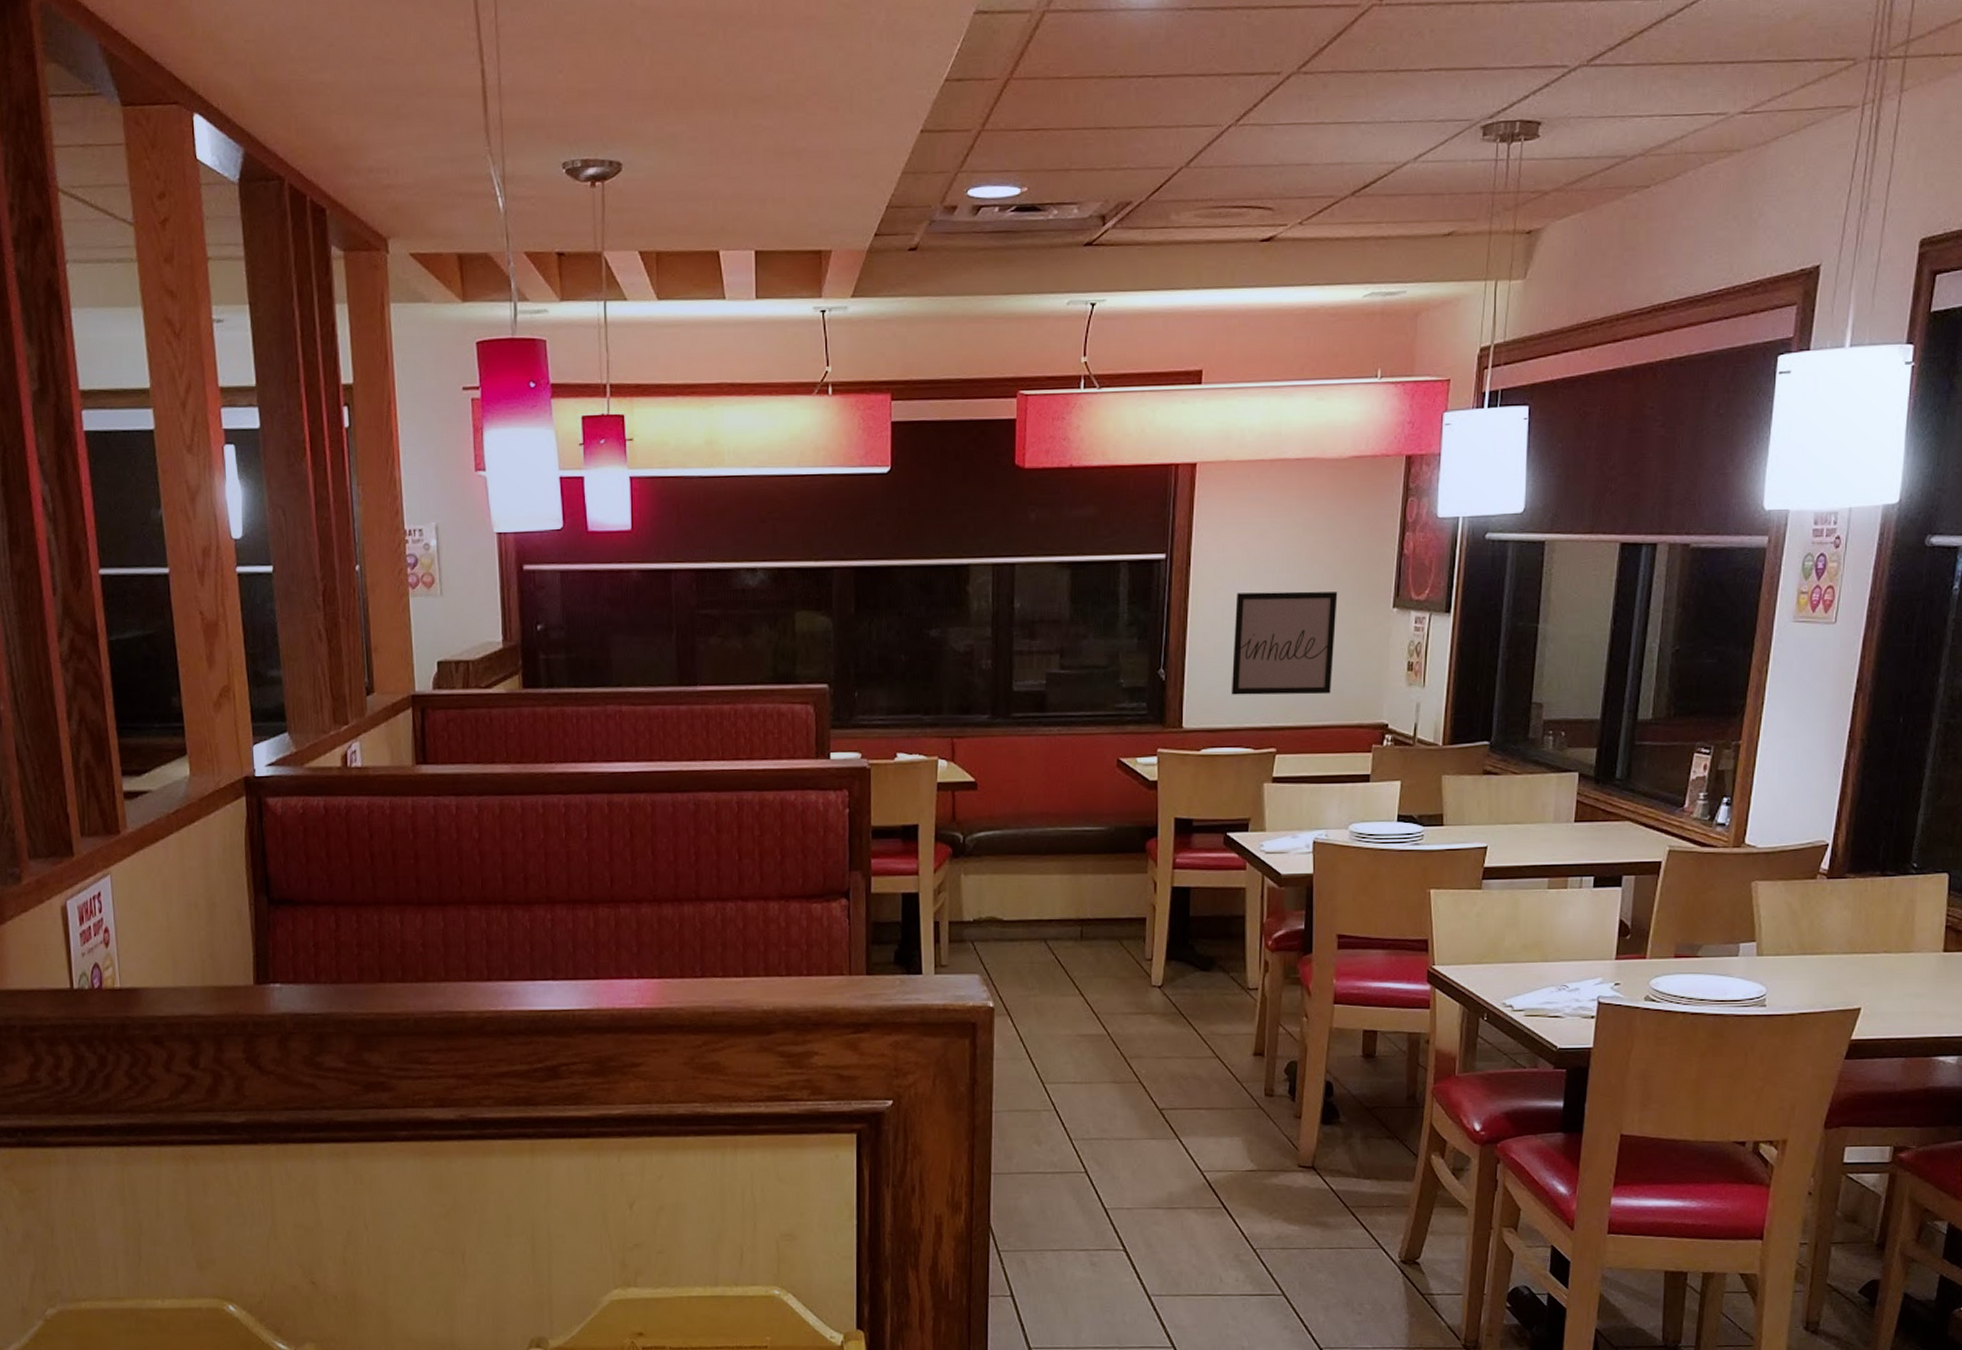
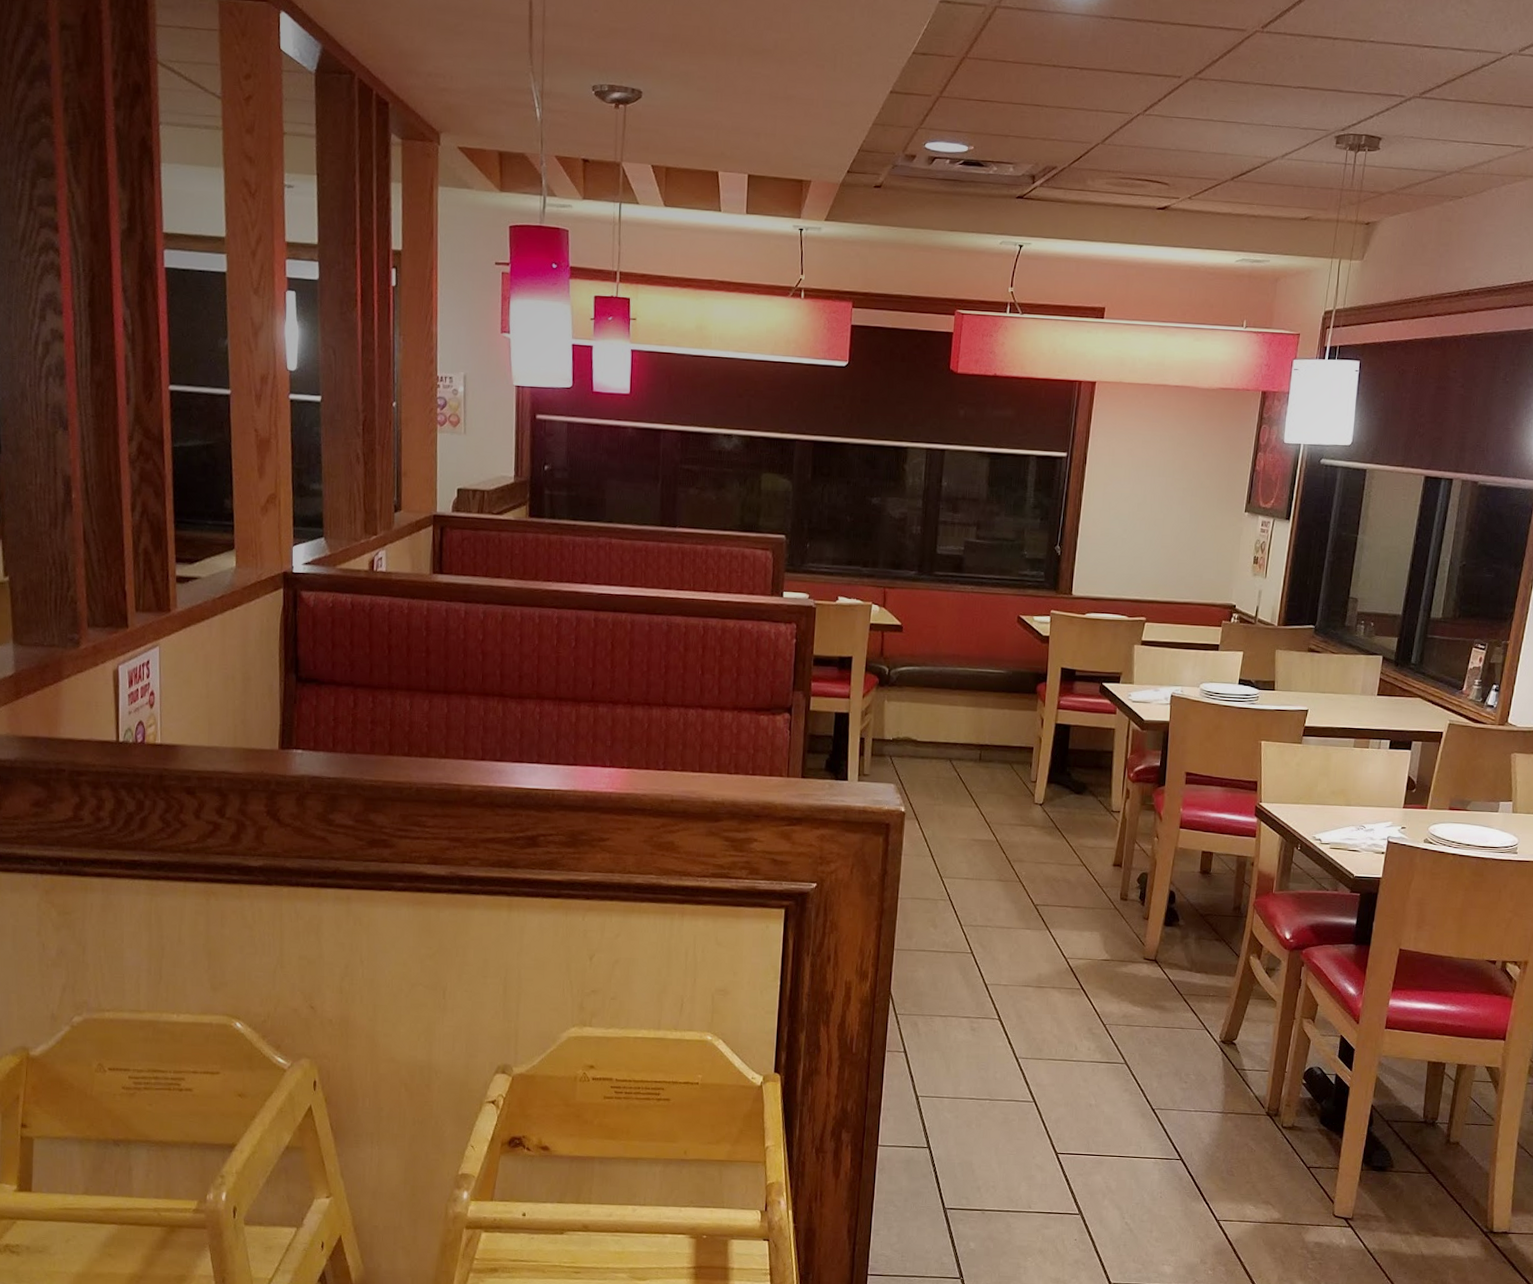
wall art: present [1231,591,1338,695] -> none [1112,489,1202,577]

